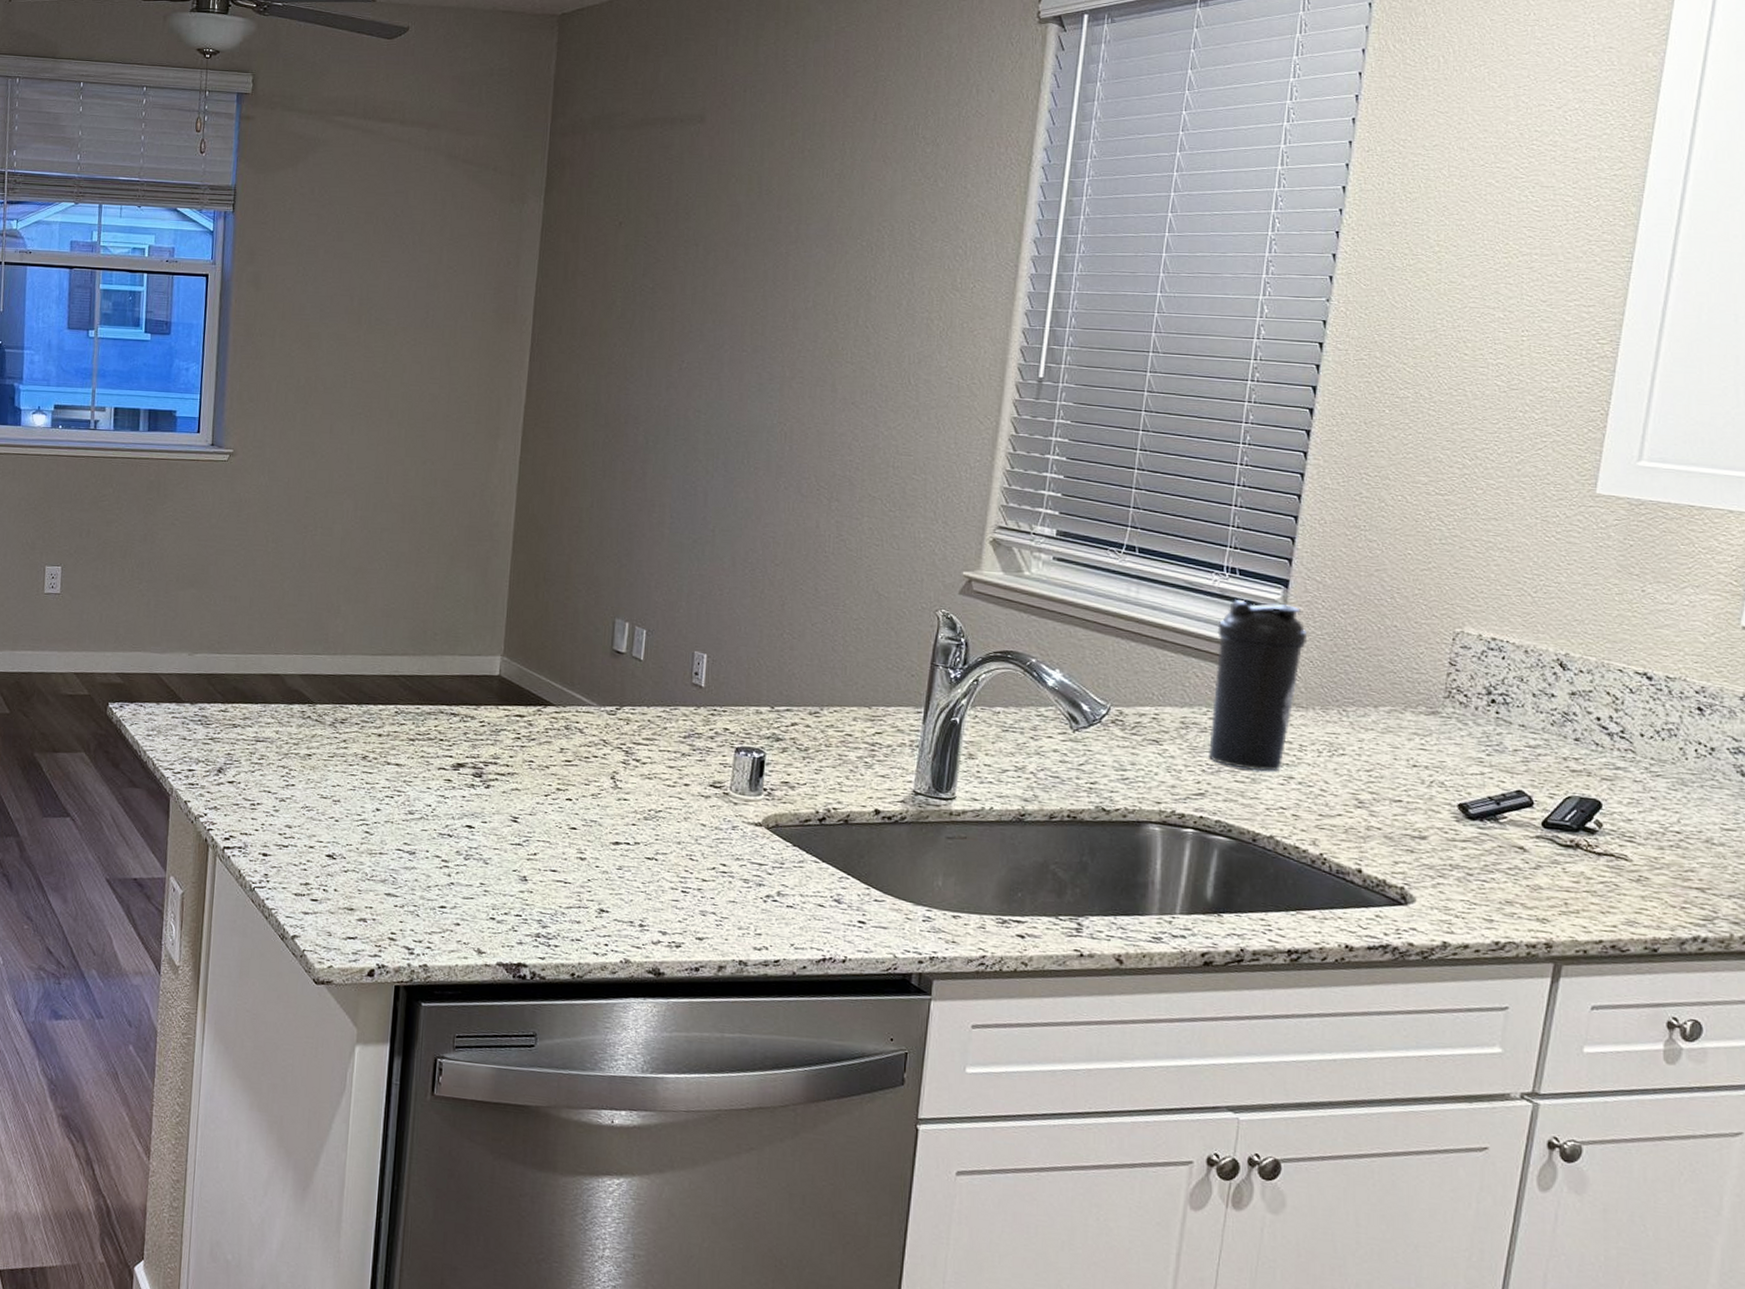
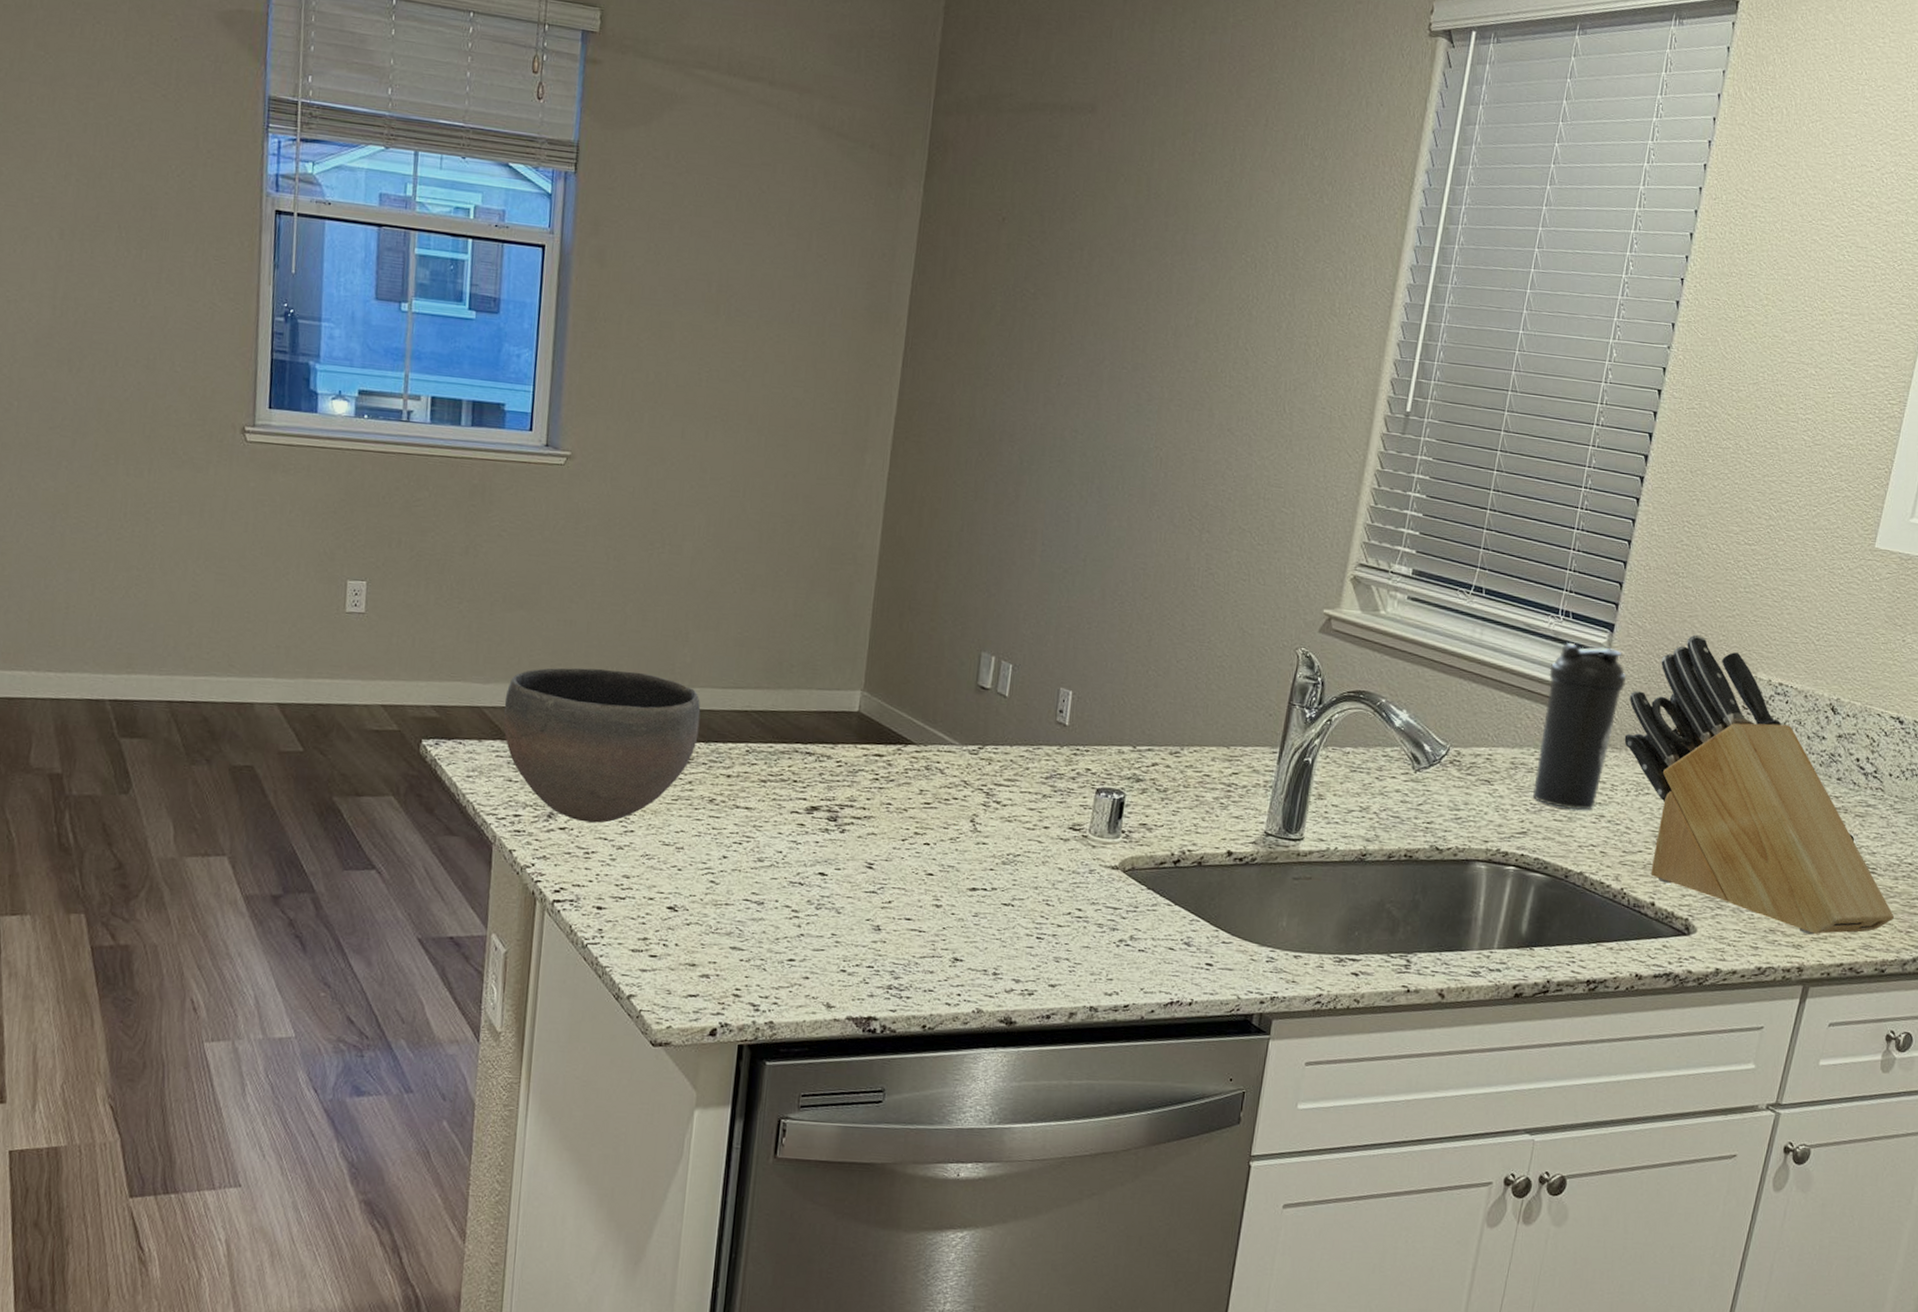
bowl: none [178,638,353,778] -> present [503,667,701,823]
knife block: none [1310,588,1663,908] -> present [1624,634,1894,935]

